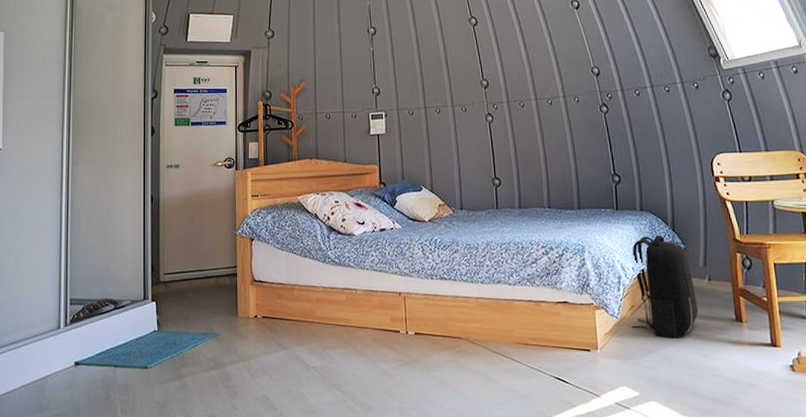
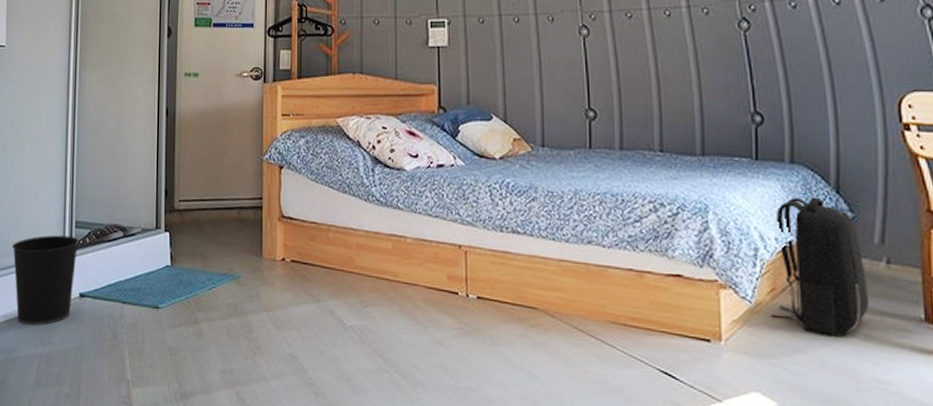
wastebasket: none [10,312,73,394] -> present [12,235,79,325]

